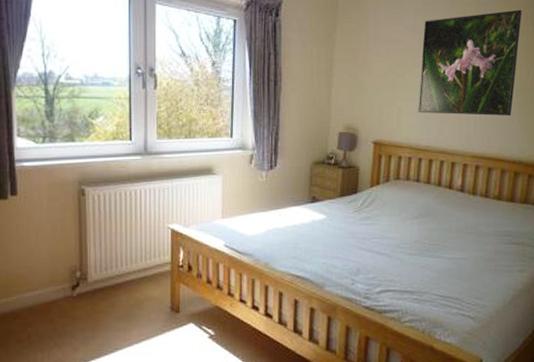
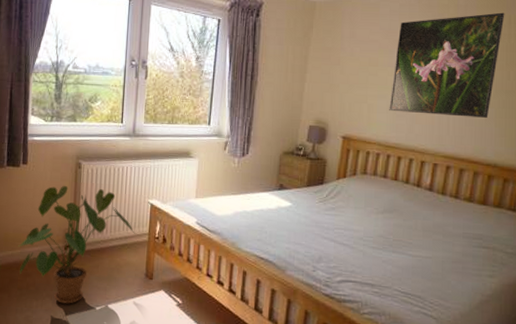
house plant: none [12,216,157,352] -> present [17,185,136,304]

